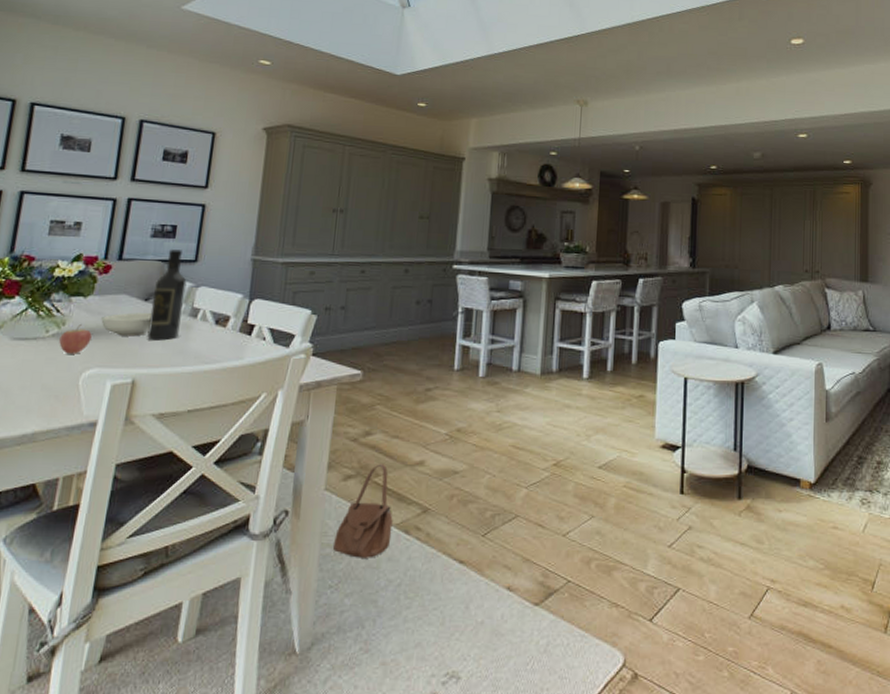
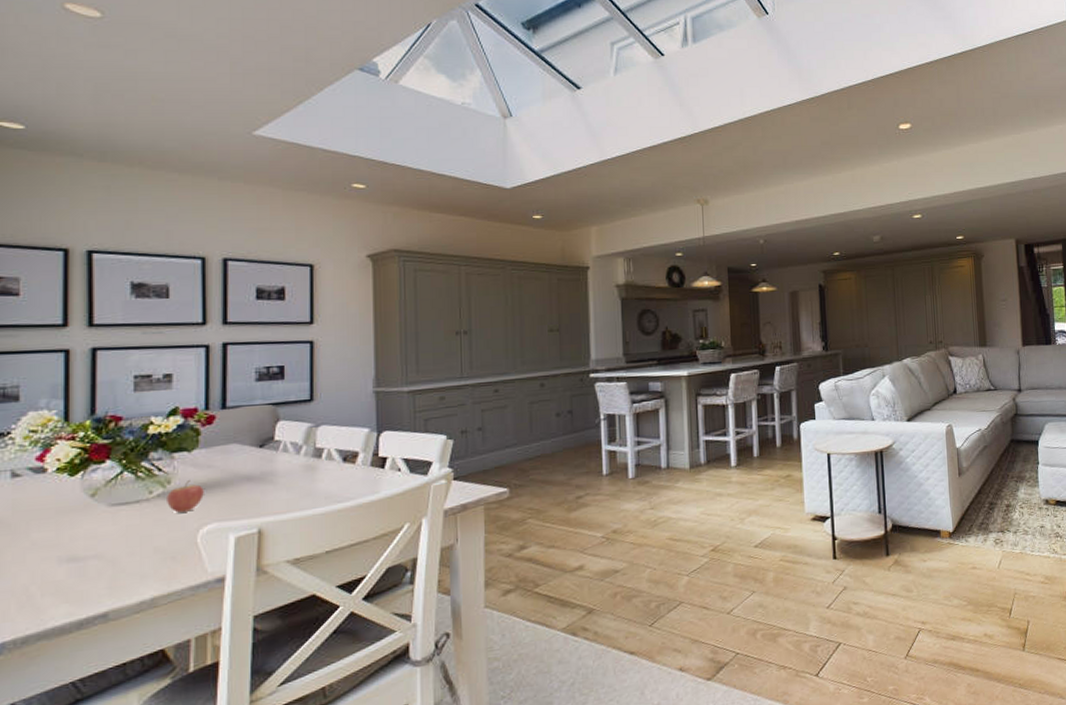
bowl: present [101,312,152,337] -> none [212,458,270,487]
wine bottle: present [147,249,187,341] -> none [268,390,305,487]
handbag: present [332,464,393,558] -> none [500,574,559,666]

